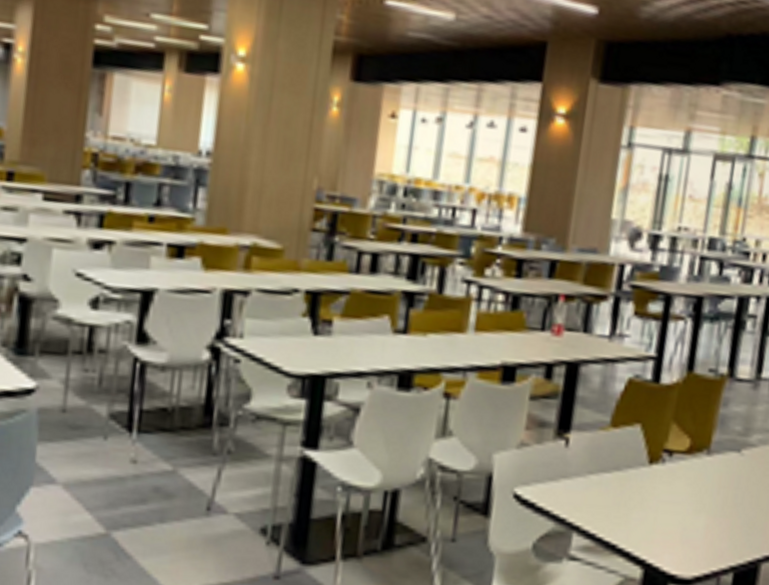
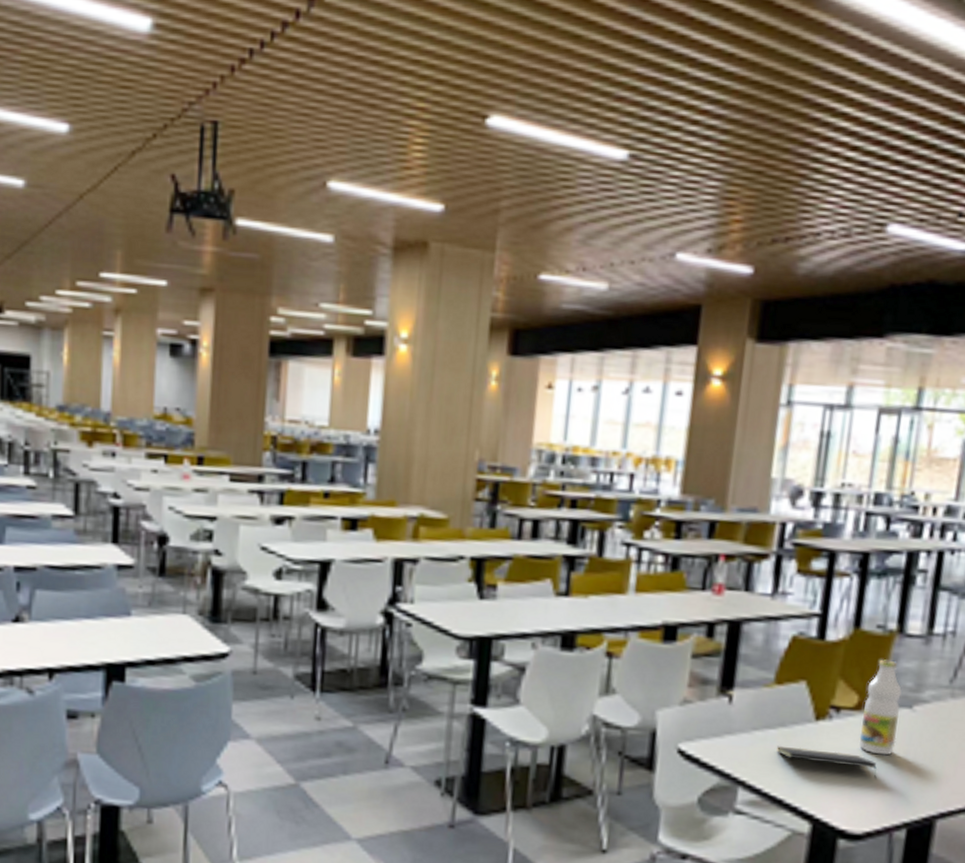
notepad: none [611,489,707,522] -> present [777,745,877,778]
bottle: none [690,403,732,499] -> present [858,659,902,755]

